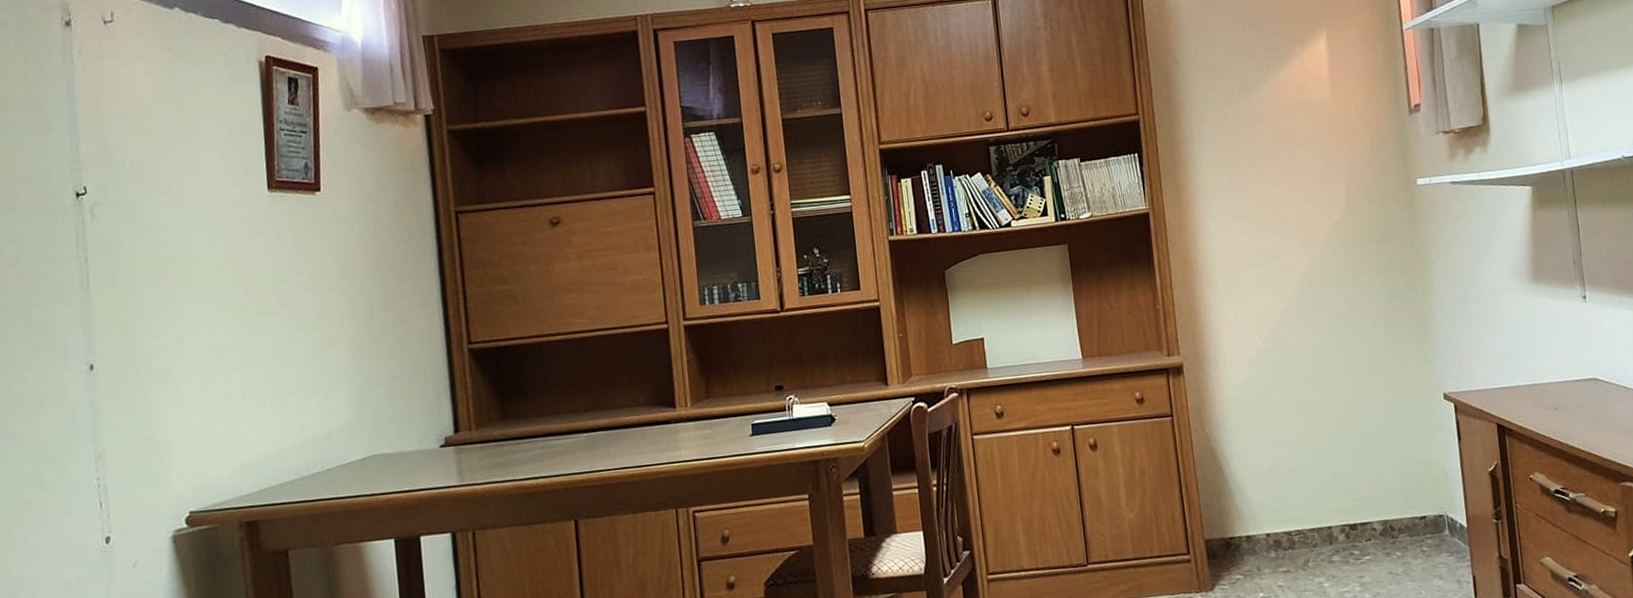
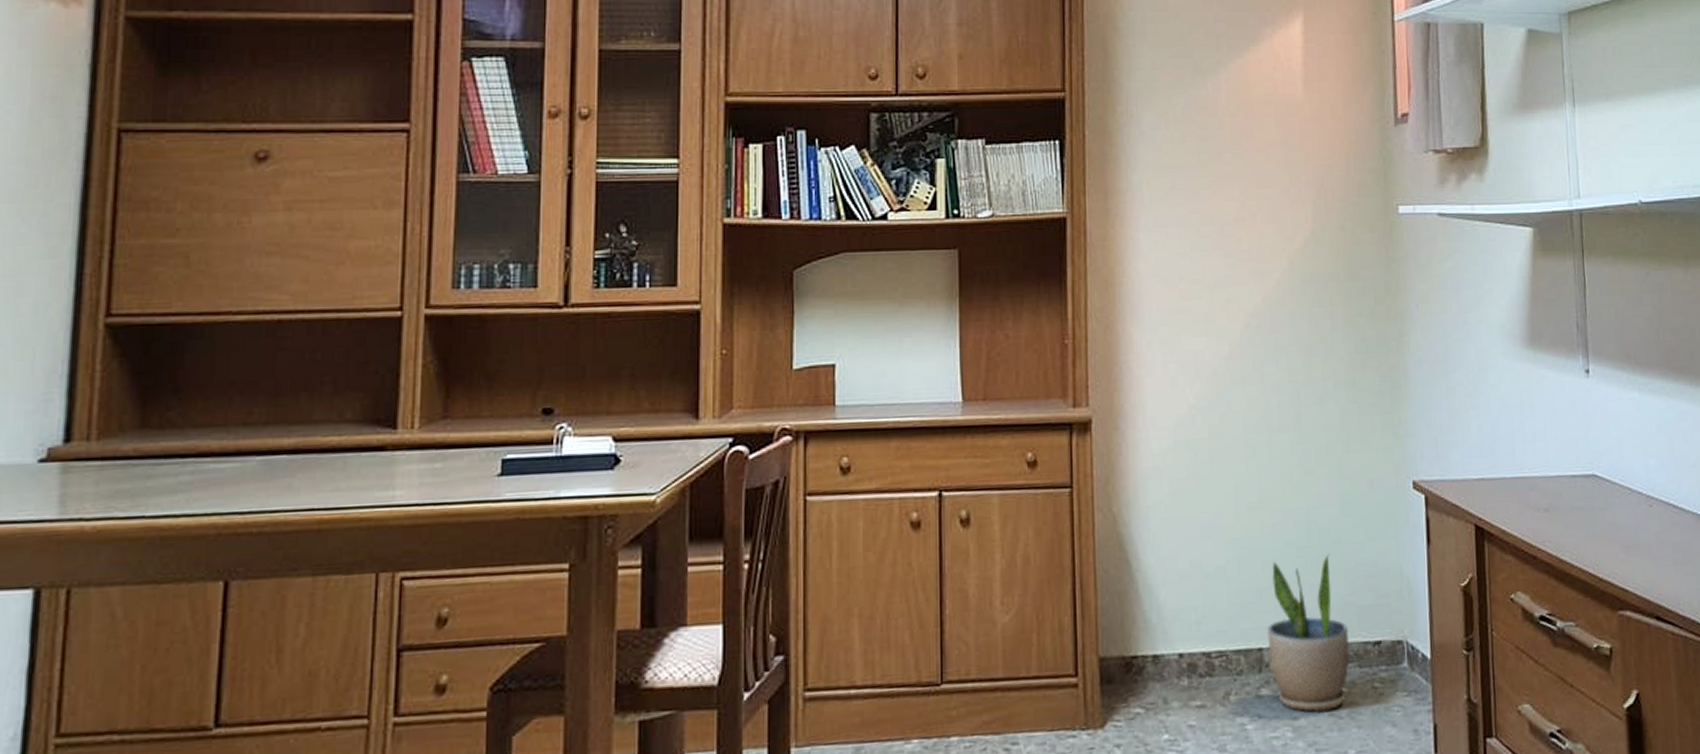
potted plant: none [1334,452,1401,571] -> present [1267,553,1350,712]

